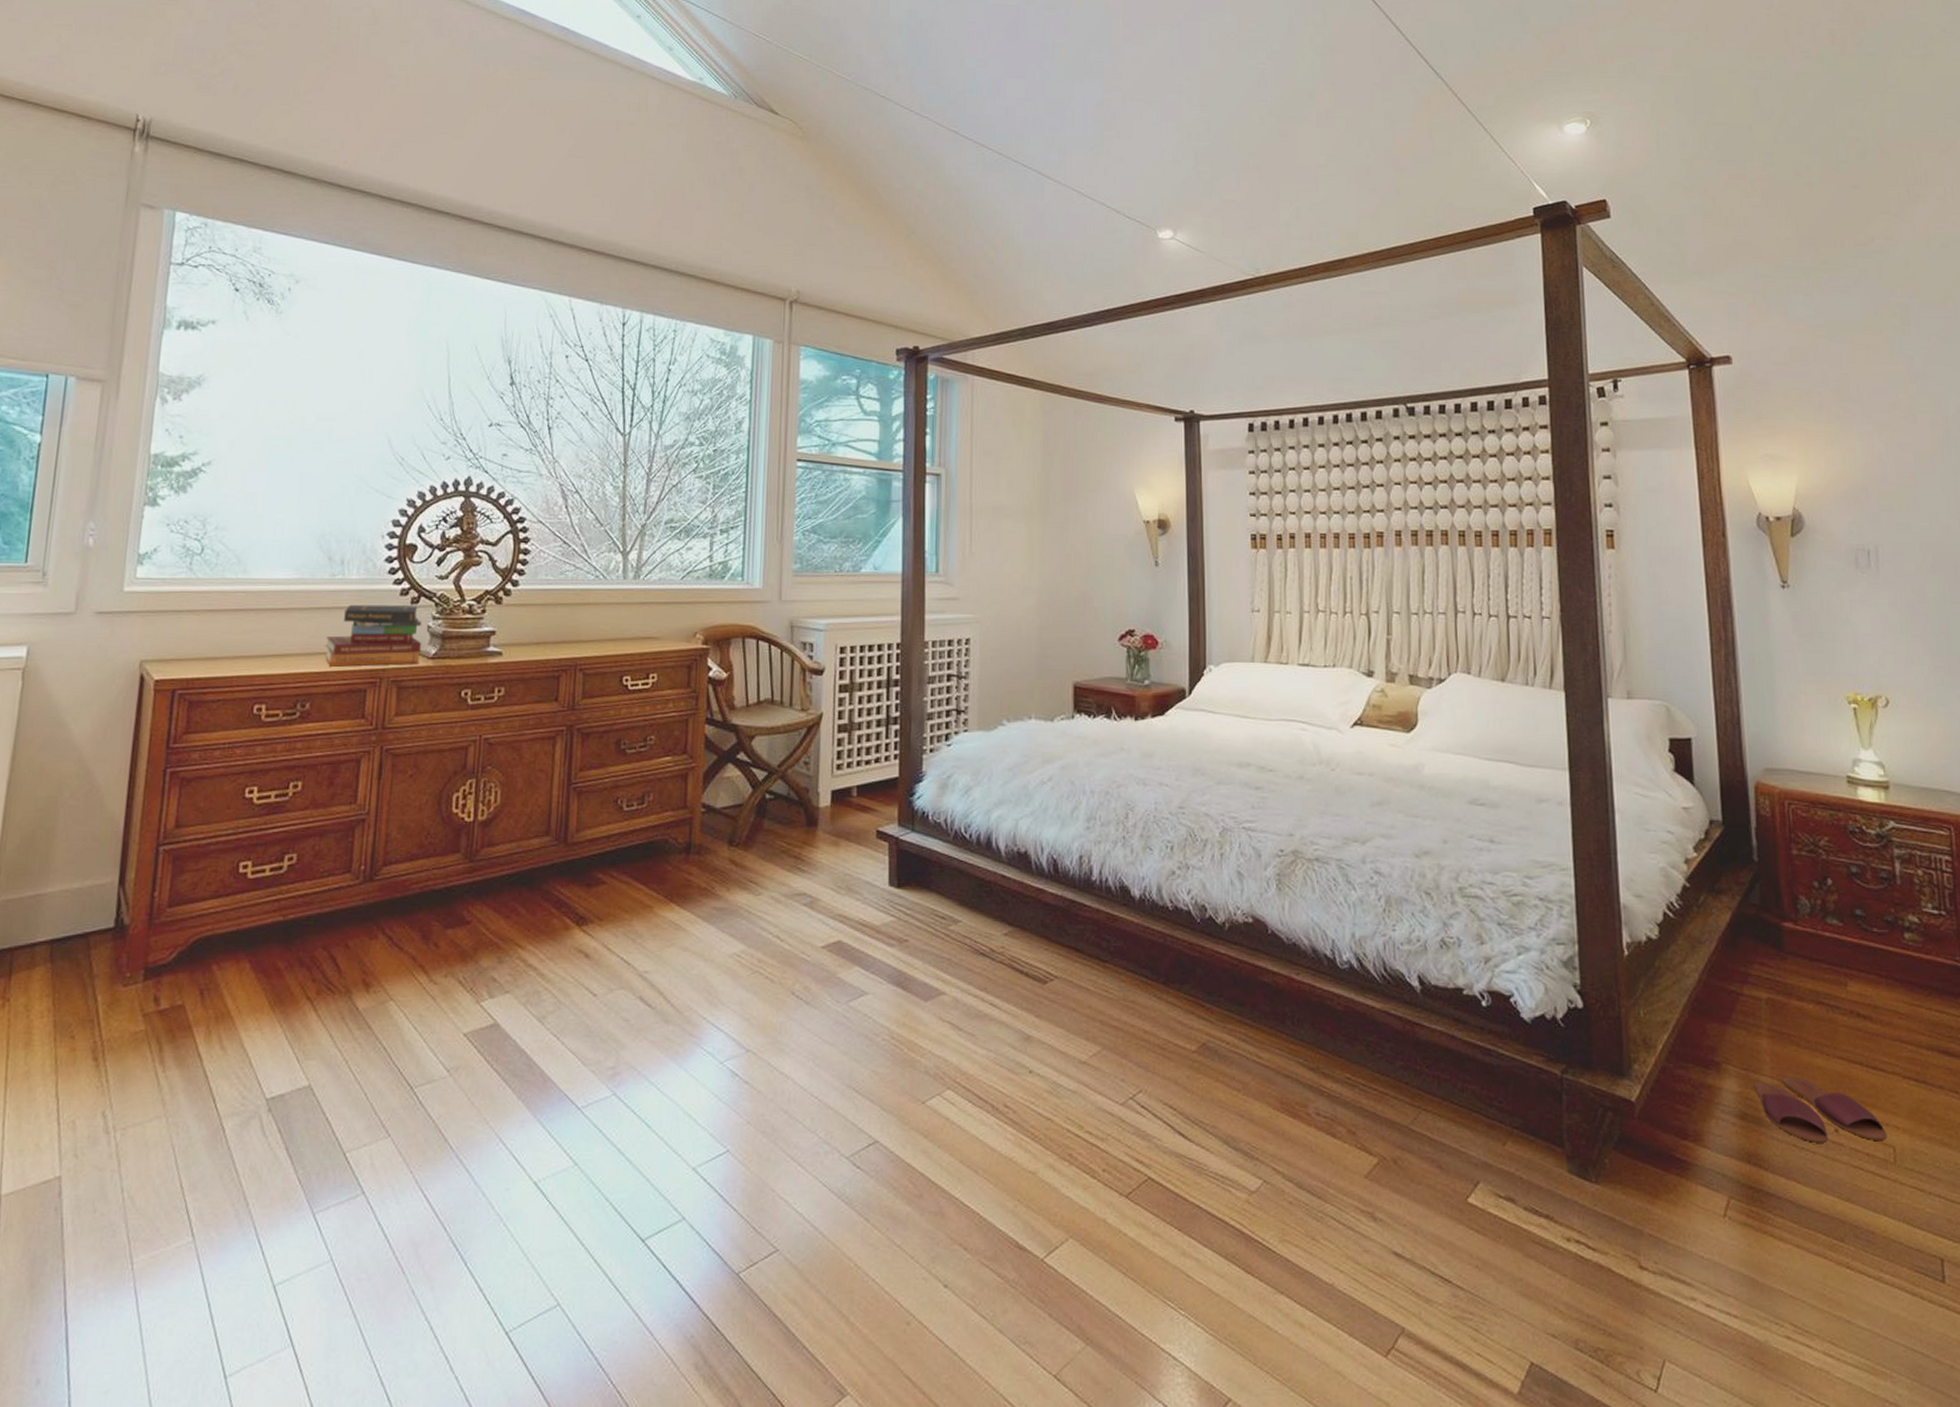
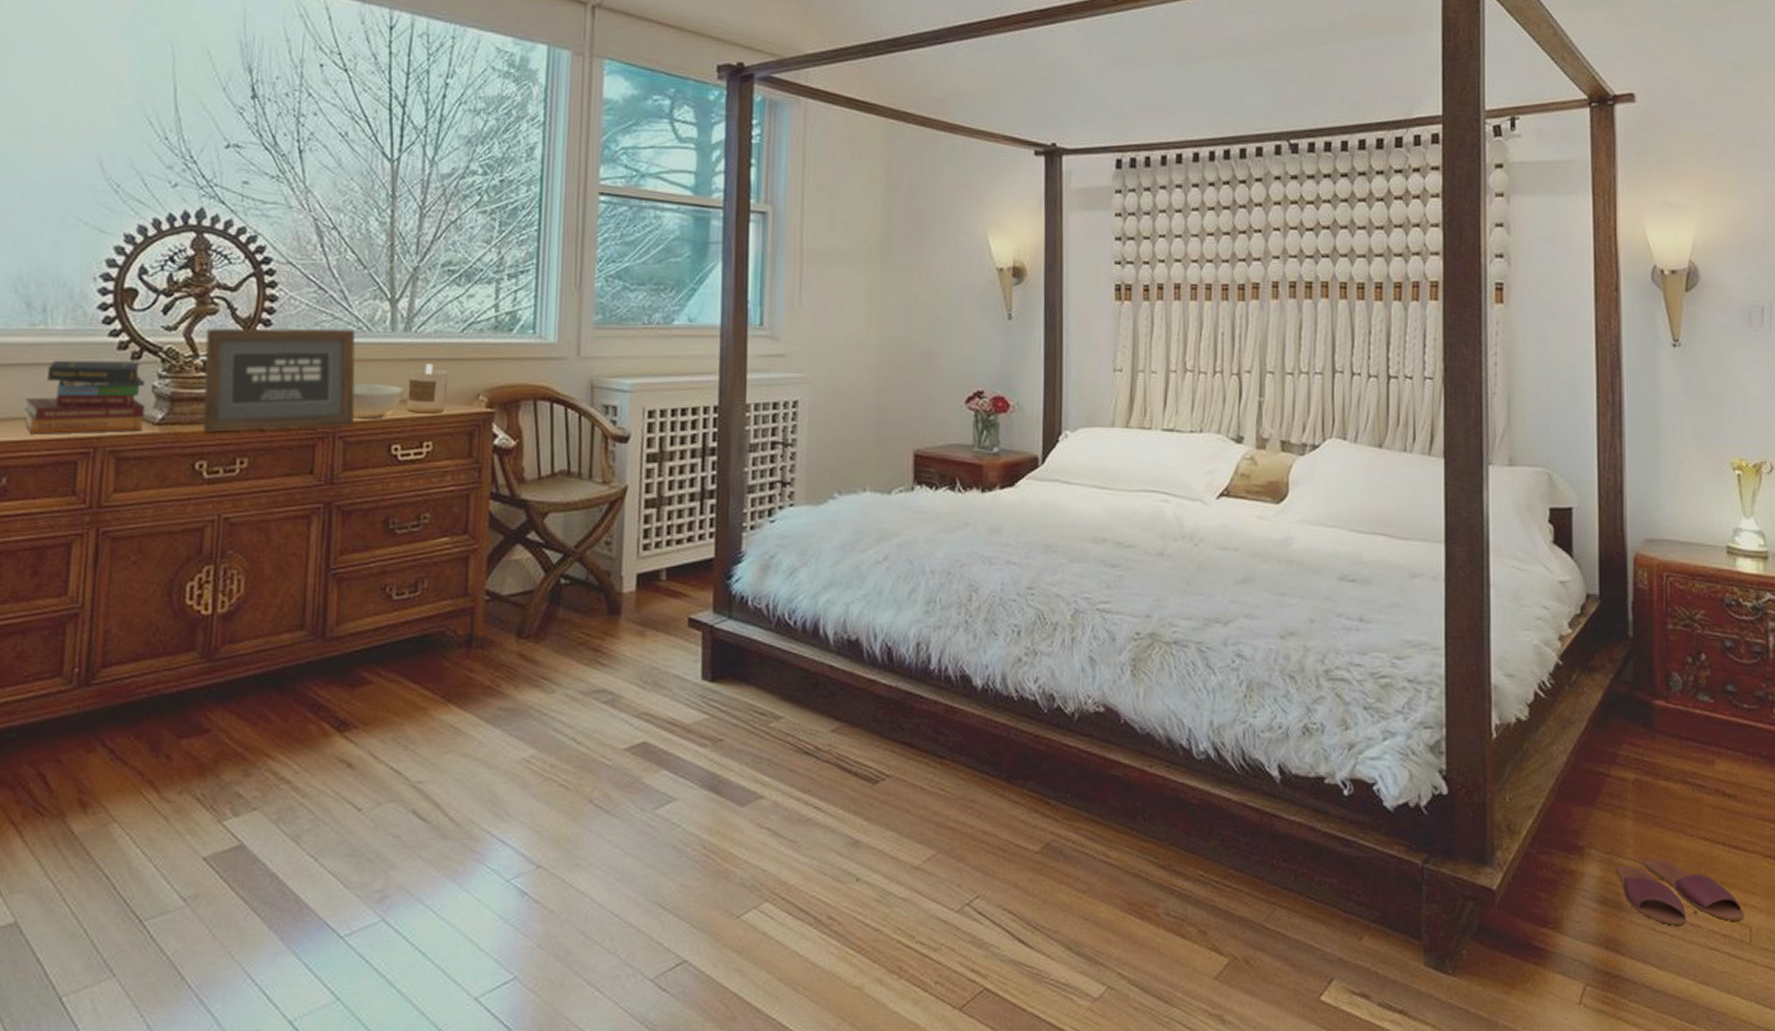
picture frame: none [468,576,594,665] -> present [203,327,356,433]
bowl: none [590,623,634,654] -> present [352,382,405,419]
candle: none [635,607,671,650] -> present [405,364,449,414]

